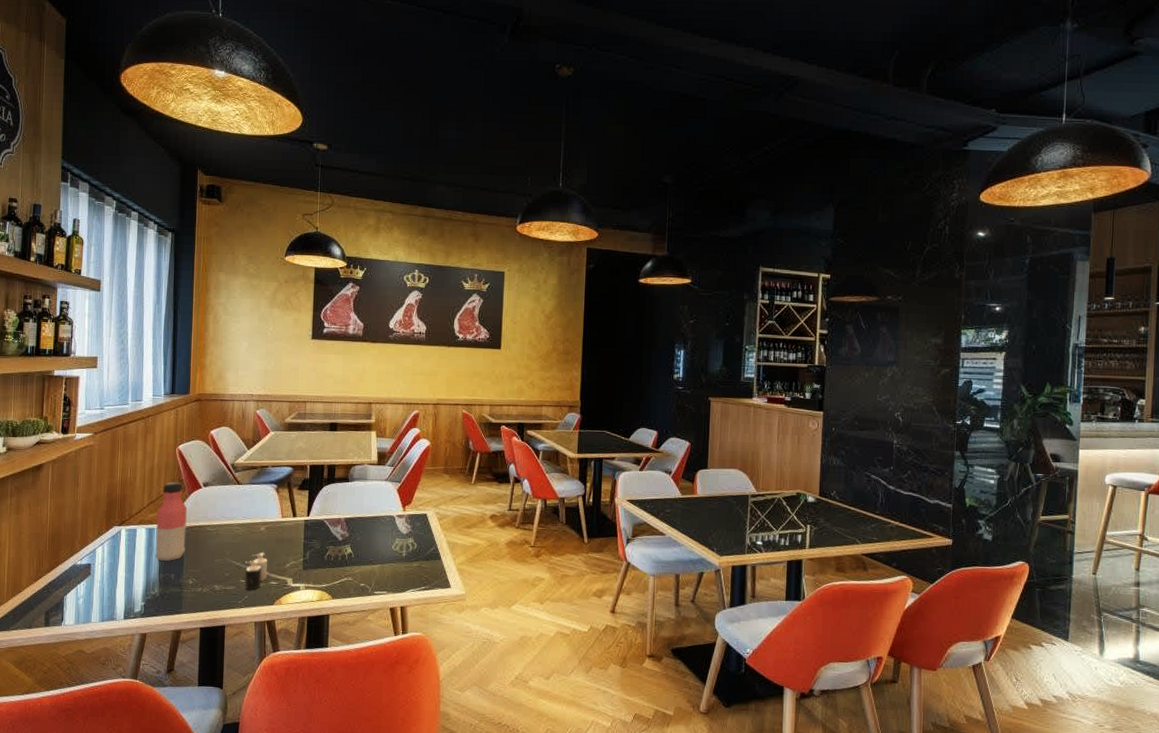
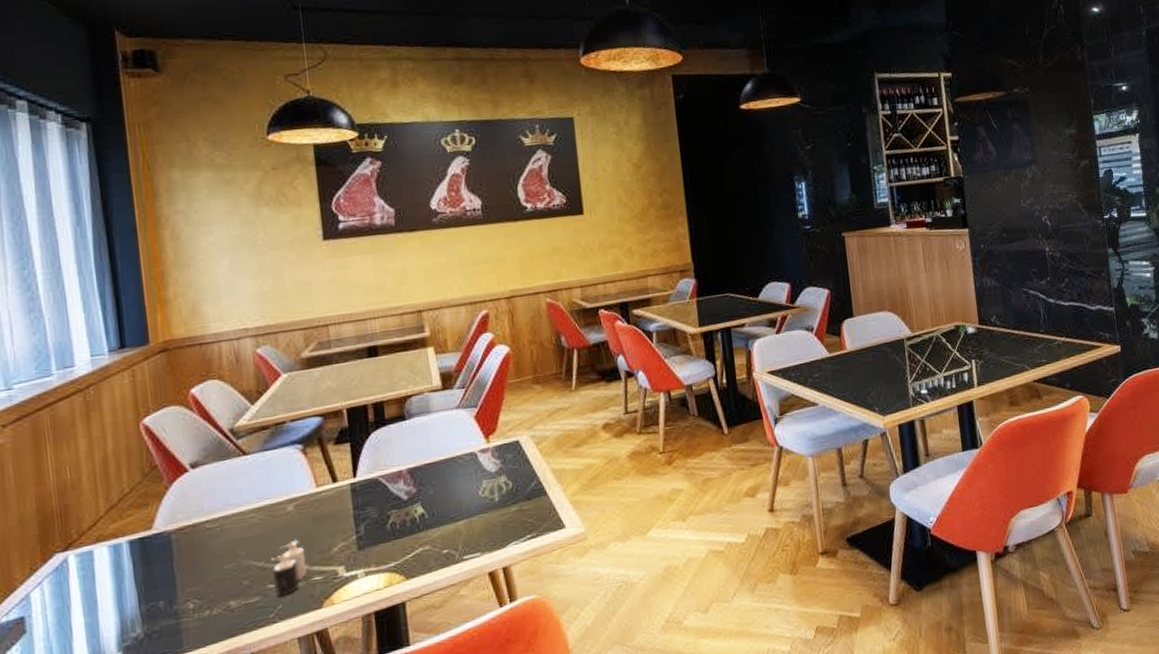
water bottle: present [155,482,187,562] -> none [122,470,176,587]

